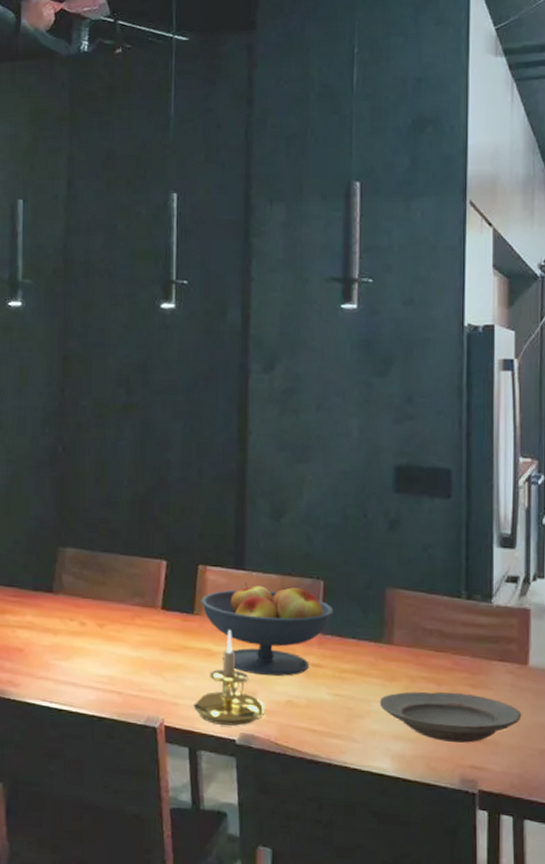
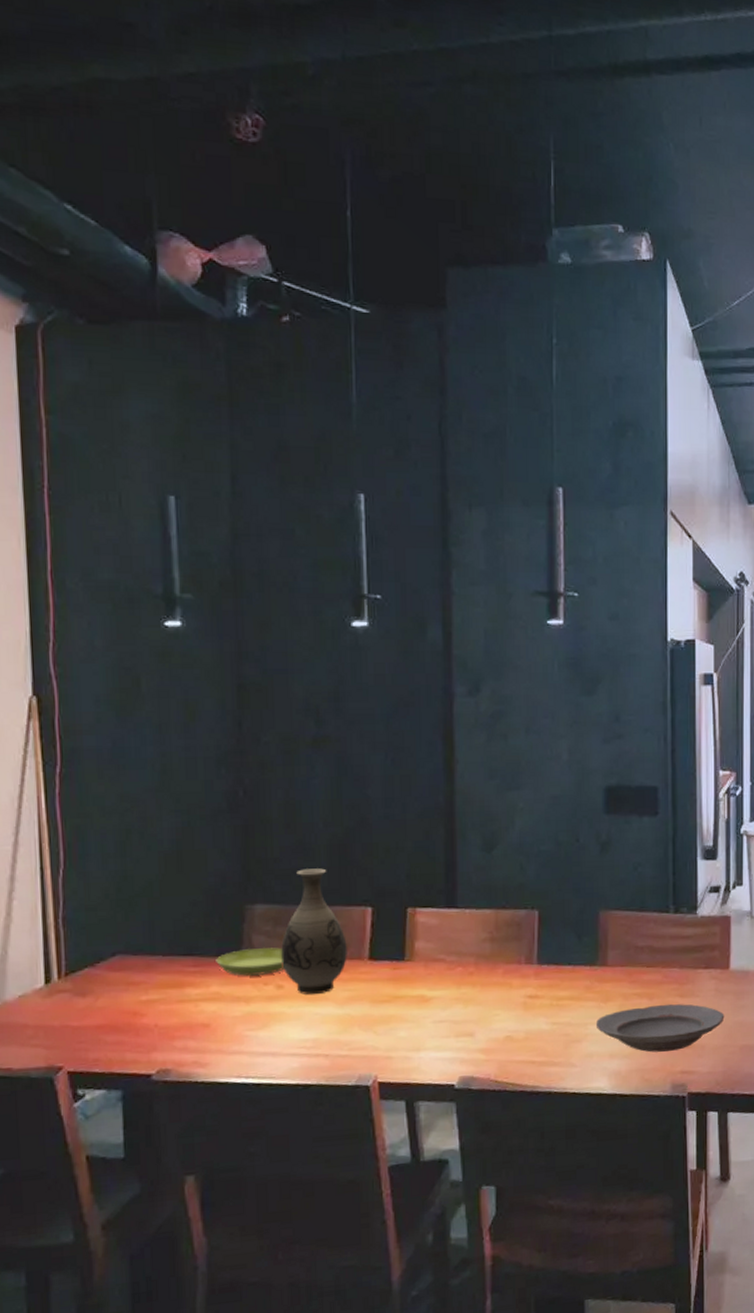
saucer: none [31,586,88,612] -> present [216,947,285,977]
vase: none [86,520,143,636] -> present [281,868,347,995]
candle holder: present [192,629,265,726] -> none [407,972,484,1072]
fruit bowl: present [200,582,334,676] -> none [411,920,549,1015]

